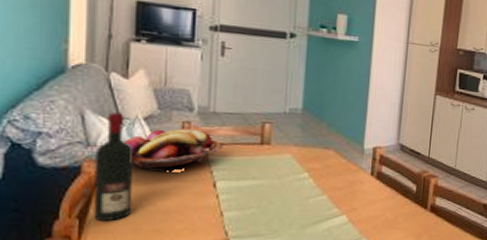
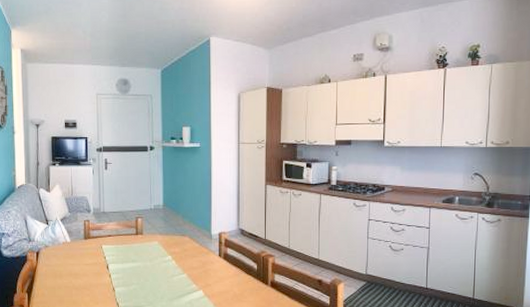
wine bottle: present [93,112,134,222] -> none [34,217,58,295]
fruit basket: present [125,127,224,172] -> none [51,225,112,258]

